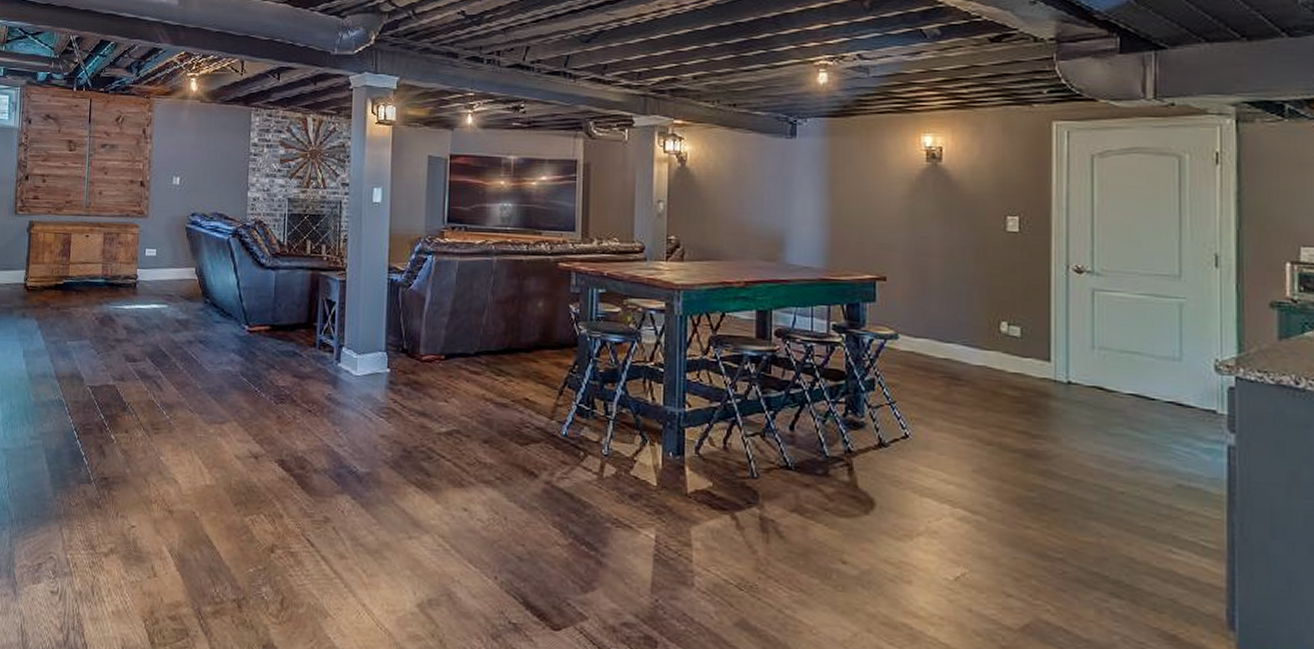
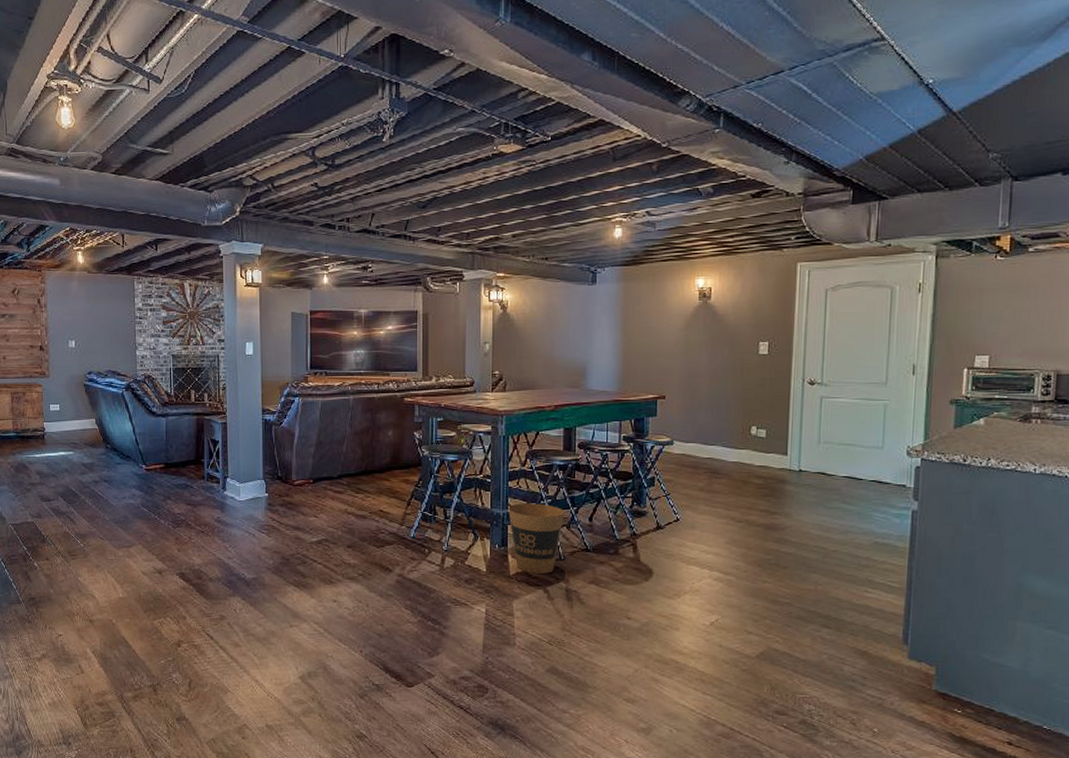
trash can: none [686,401,759,495] -> present [508,503,565,574]

